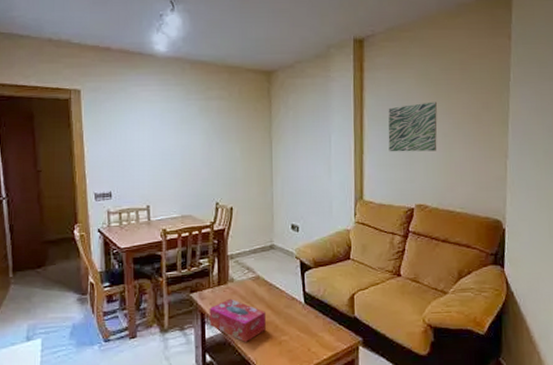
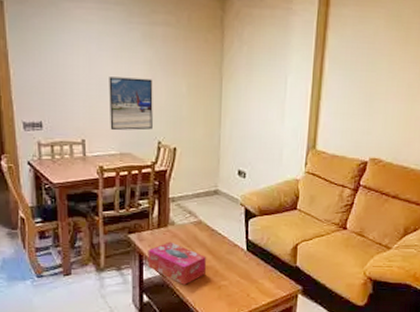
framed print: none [170,146,211,196] -> present [109,77,153,131]
wall art: present [388,101,437,152] -> none [348,47,405,103]

